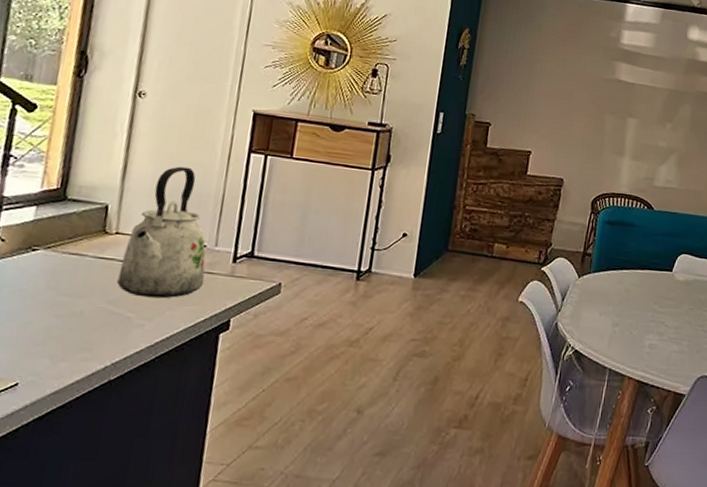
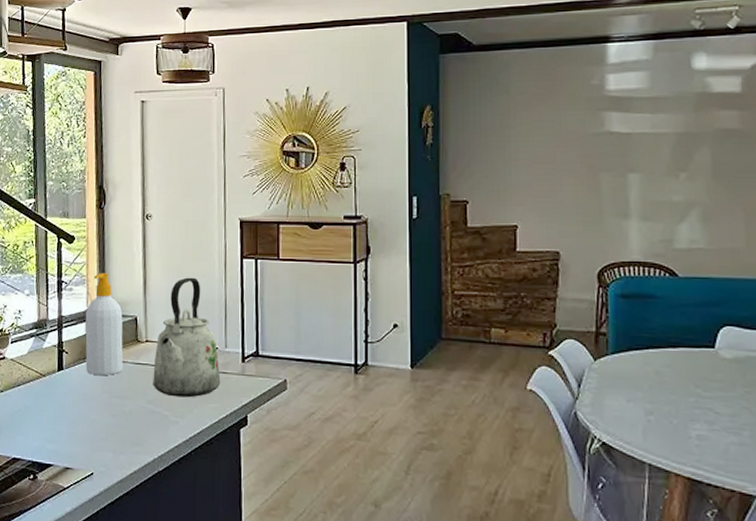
soap bottle: none [27,151,90,270] -> present [85,273,123,376]

